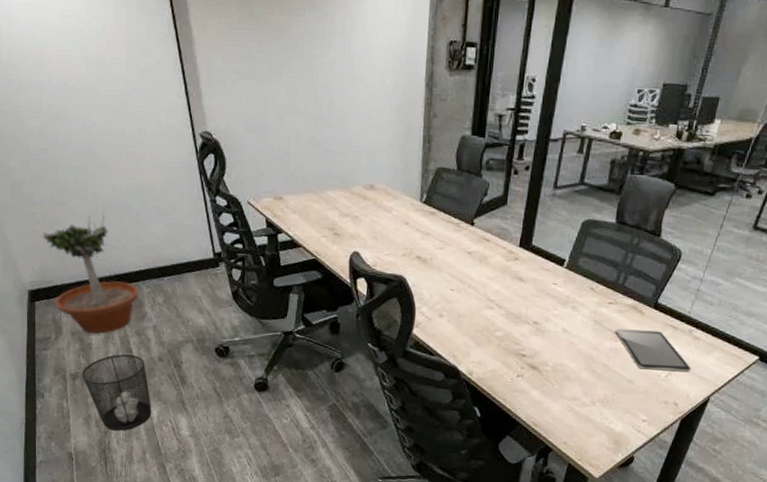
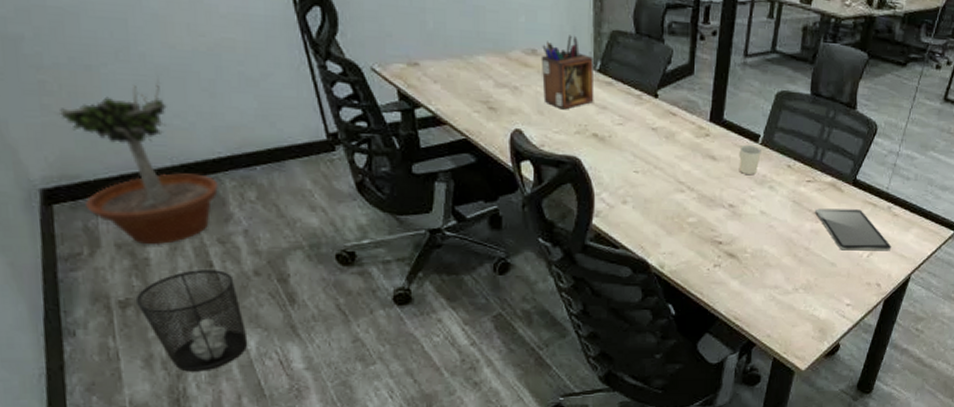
desk organizer: none [377,172,421,236] -> present [541,35,594,110]
cup: none [544,269,566,296] -> present [738,145,761,176]

